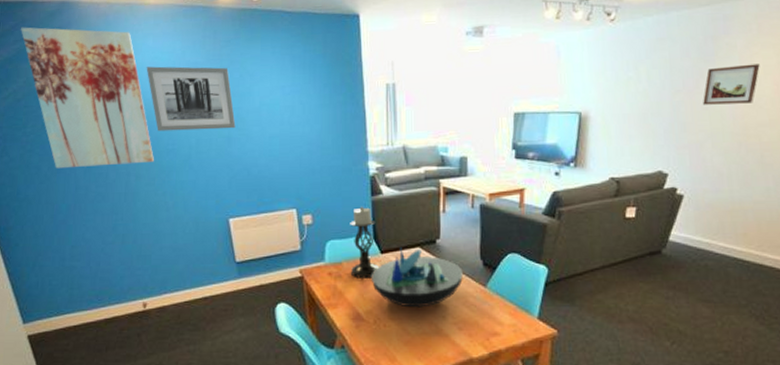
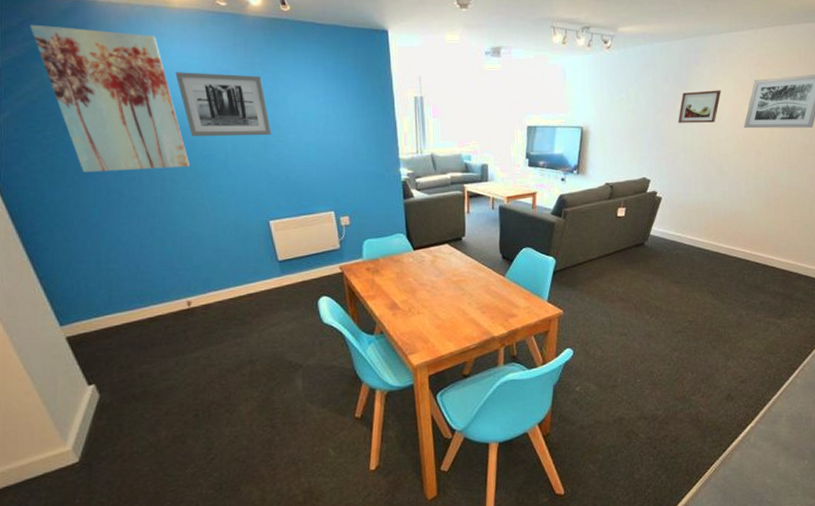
candle holder: present [350,206,379,279] -> none [385,208,412,273]
decorative bowl: present [370,247,463,308] -> none [405,244,485,297]

